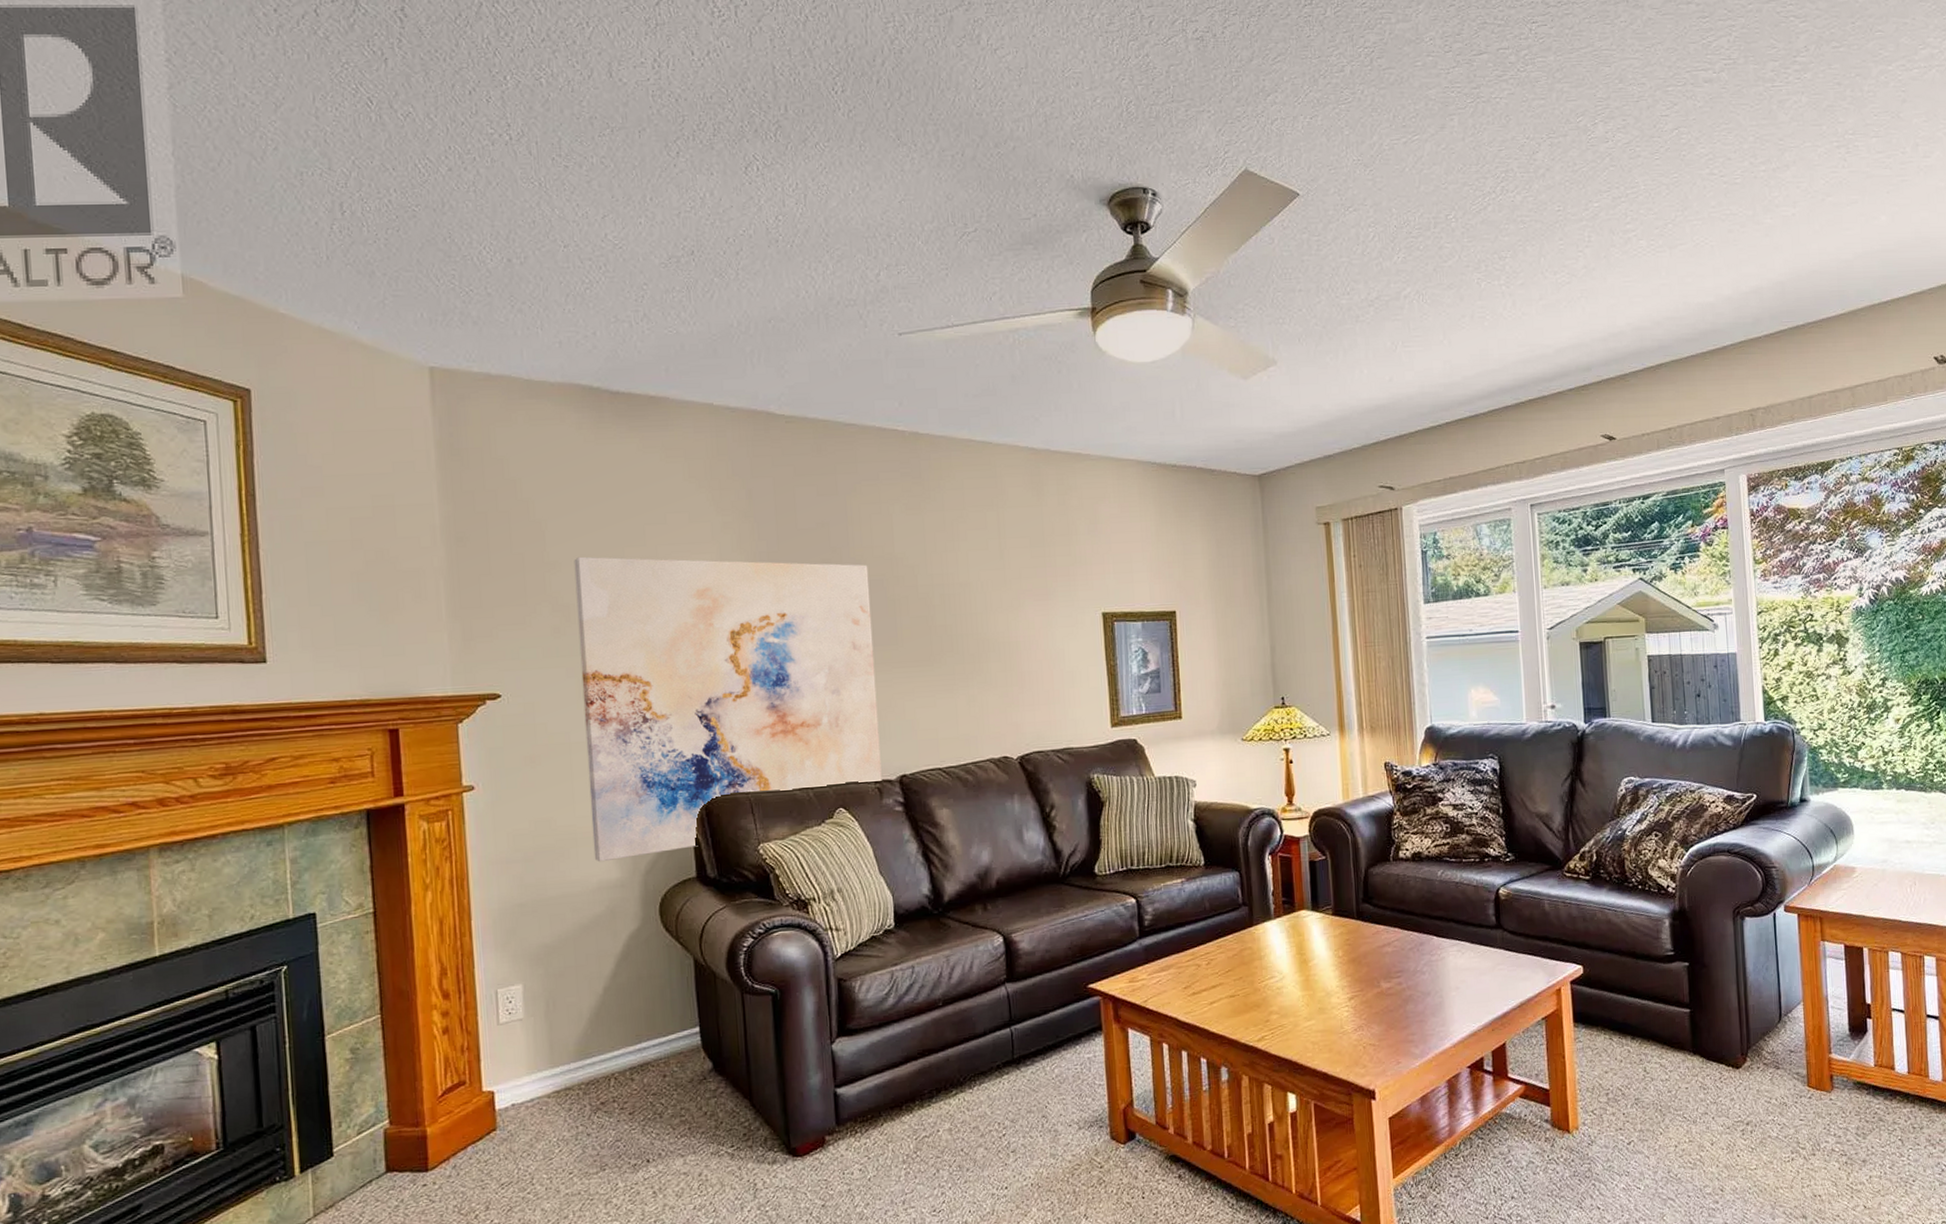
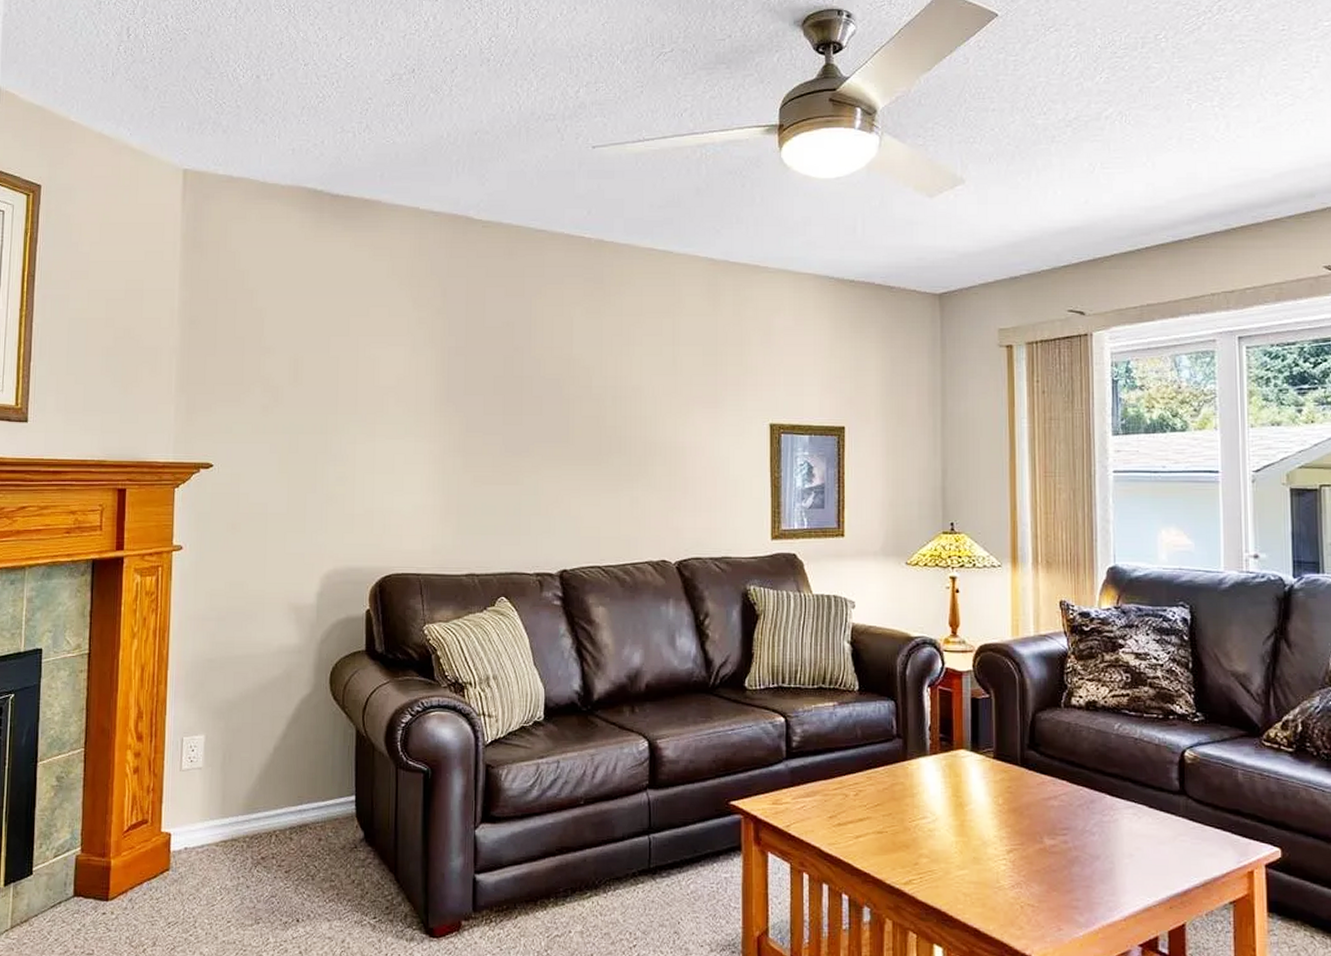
wall art: present [574,556,882,862] -> none [277,343,547,628]

